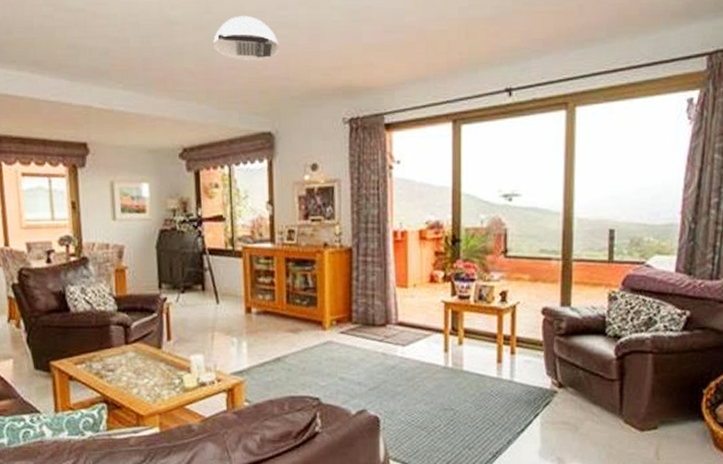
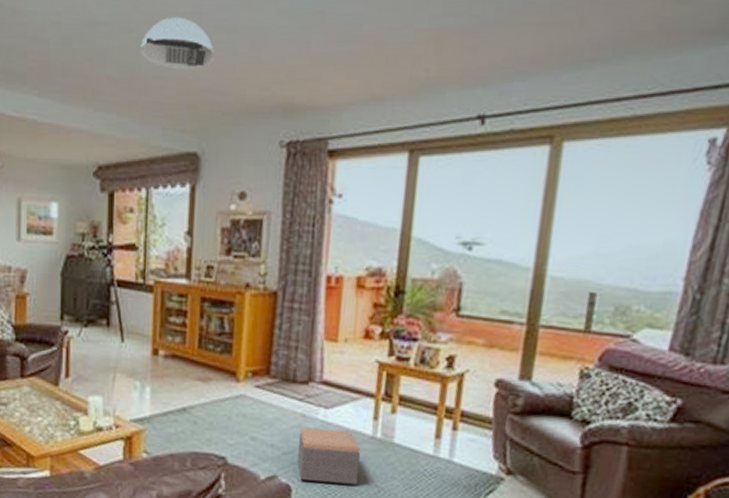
footstool: none [382,364,437,412] -> present [296,427,361,485]

